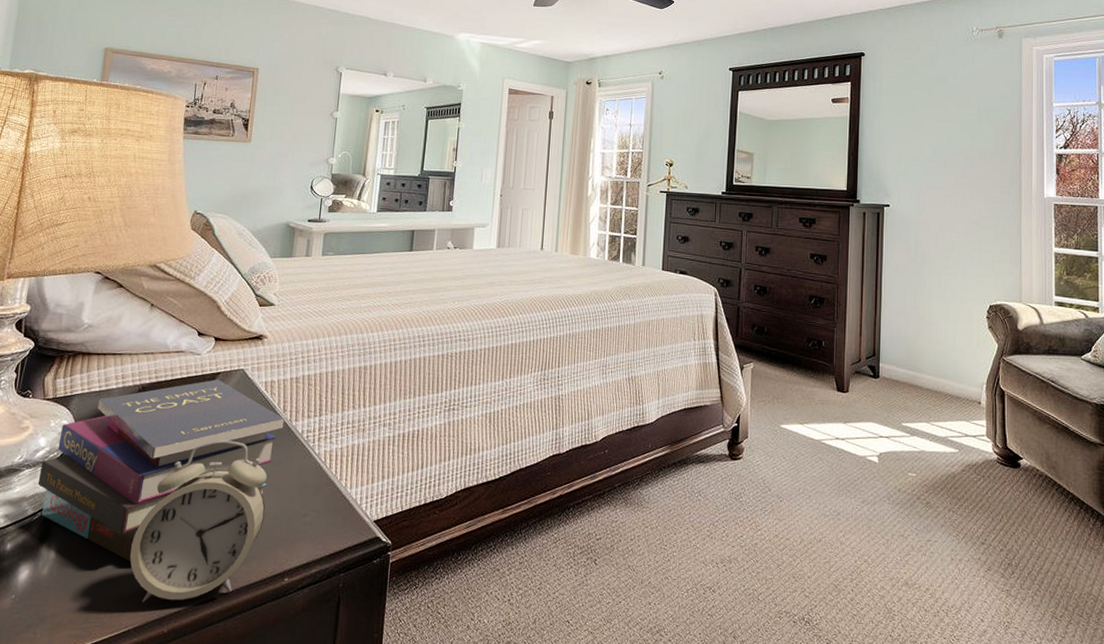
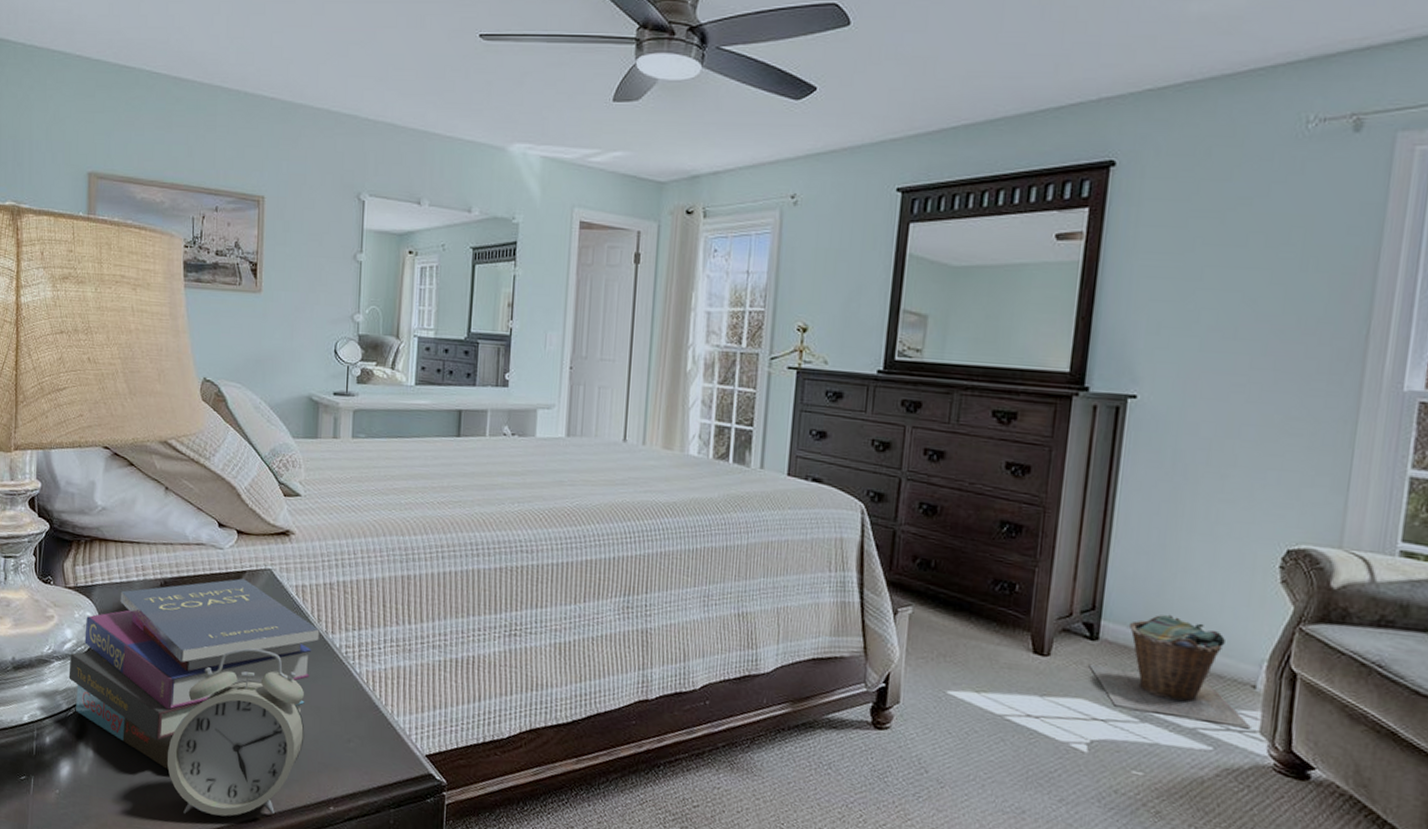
laundry basket: none [874,355,980,434] -> present [1089,614,1251,730]

